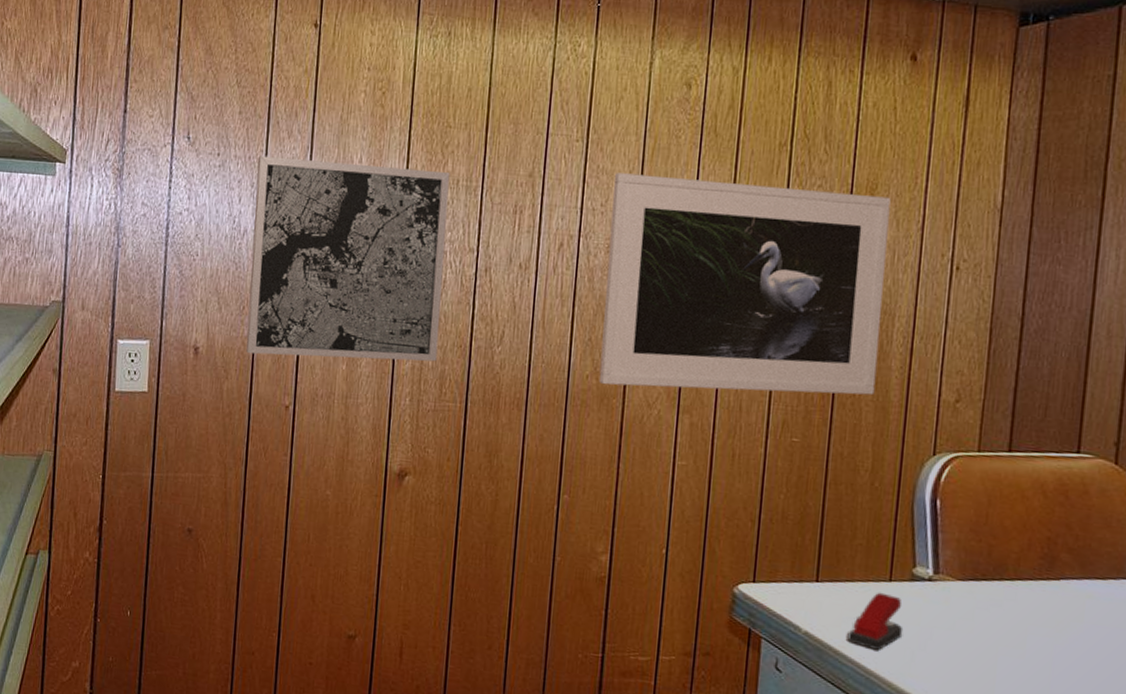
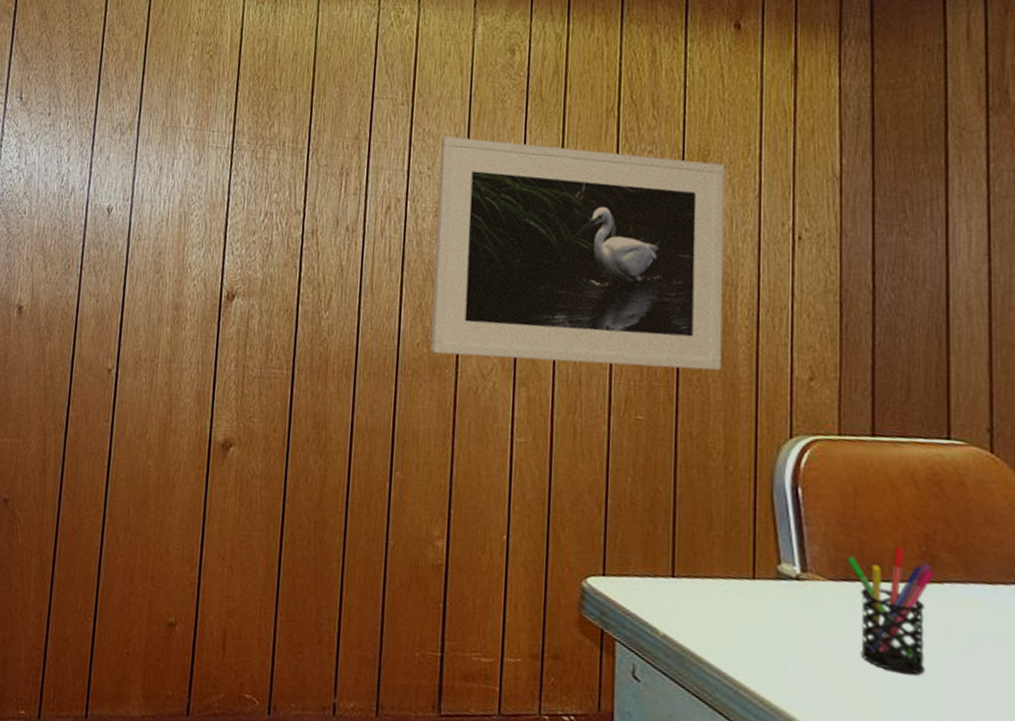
wall art: present [246,155,450,362] -> none [70,115,276,326]
stapler: present [847,592,903,651] -> none [710,591,773,660]
pen holder: none [975,548,1052,659] -> present [846,545,933,676]

